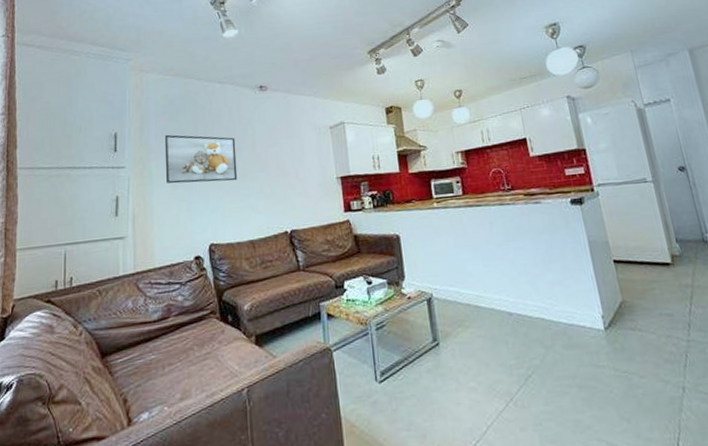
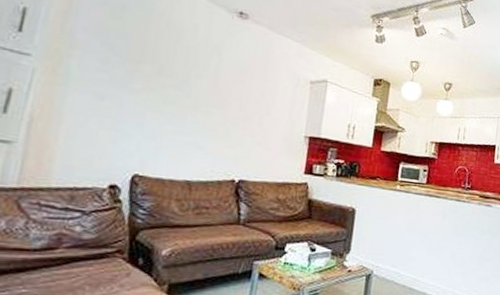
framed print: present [164,134,238,184] -> none [88,31,195,110]

